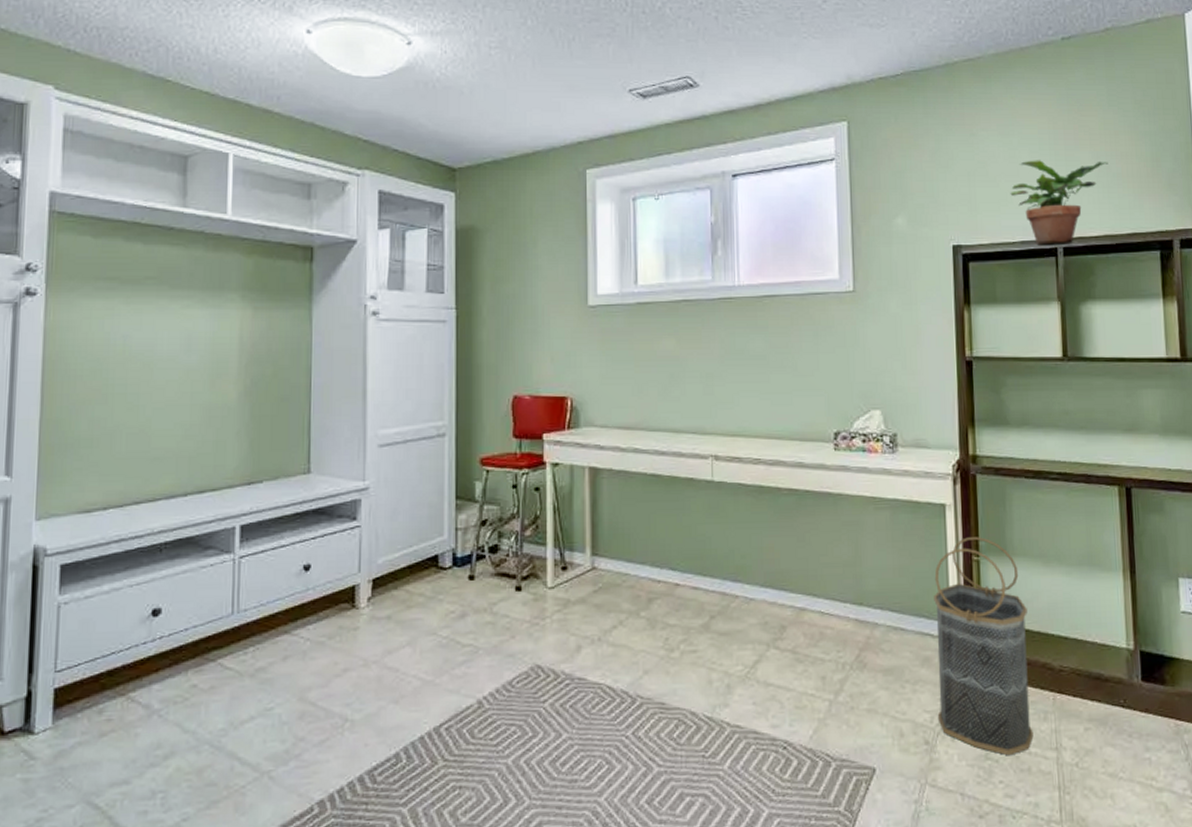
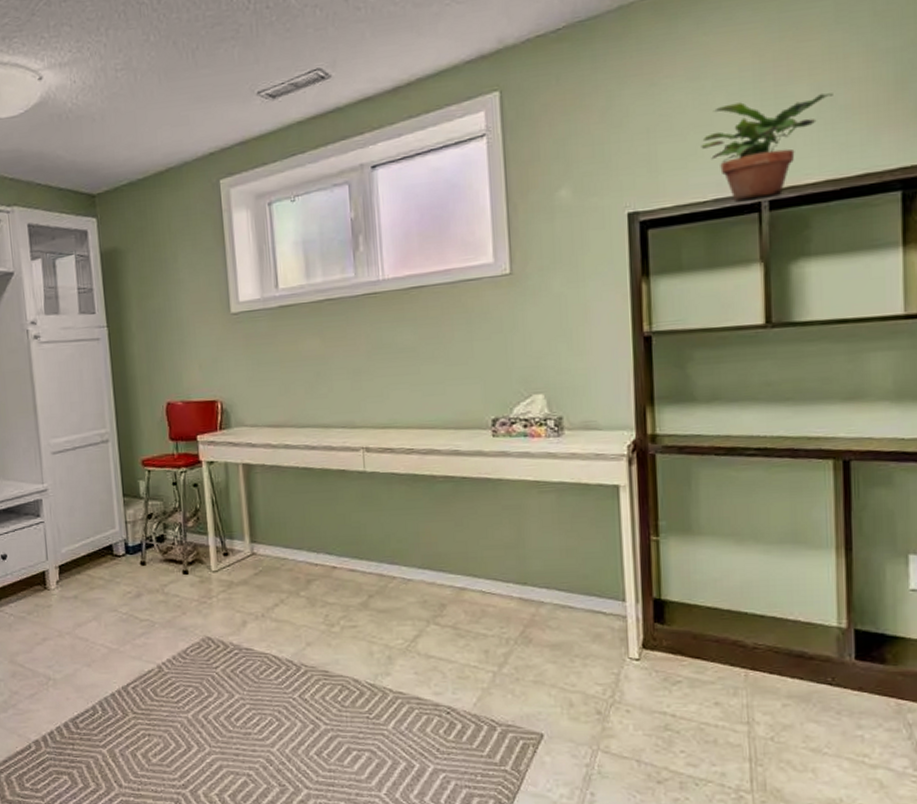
basket: present [934,537,1034,756] -> none [606,517,721,728]

